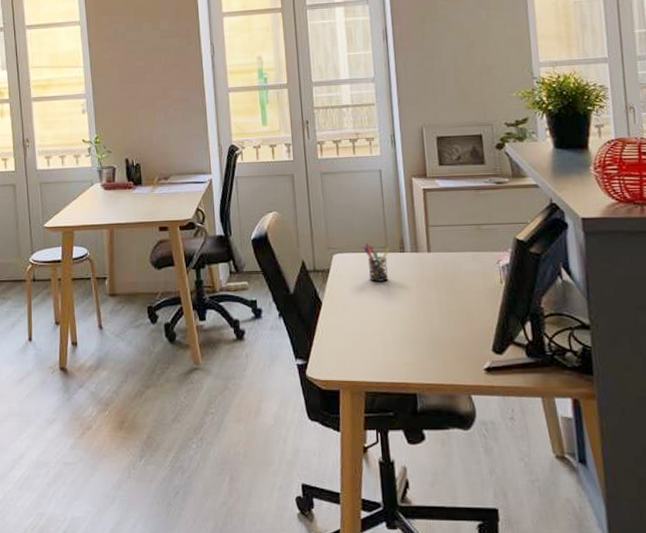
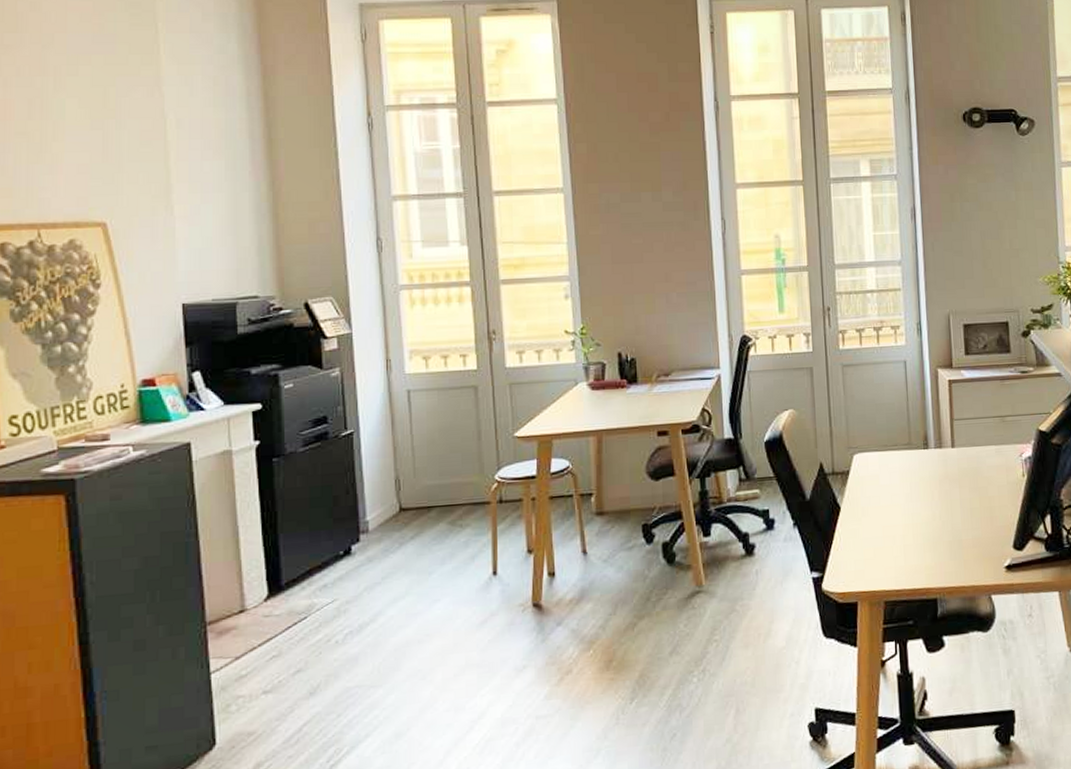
pen holder: present [364,243,390,282] -> none [886,440,913,482]

